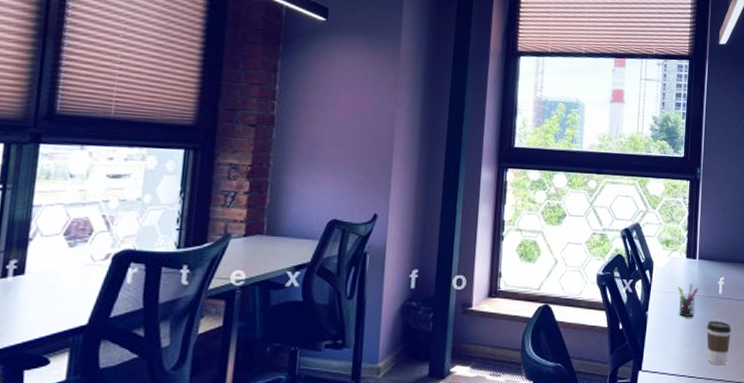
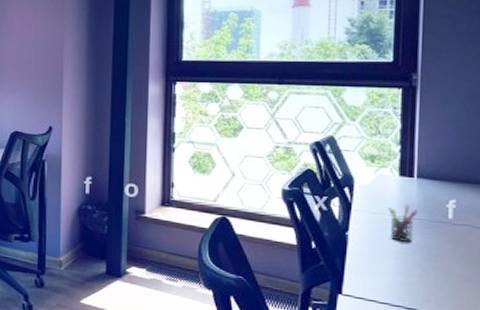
coffee cup: present [706,321,732,366] -> none [430,248,469,301]

